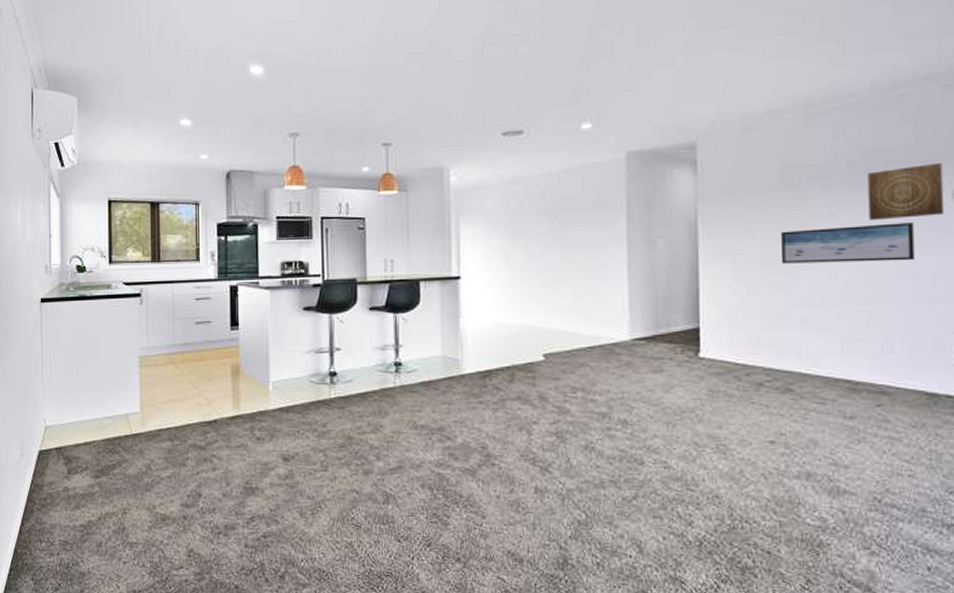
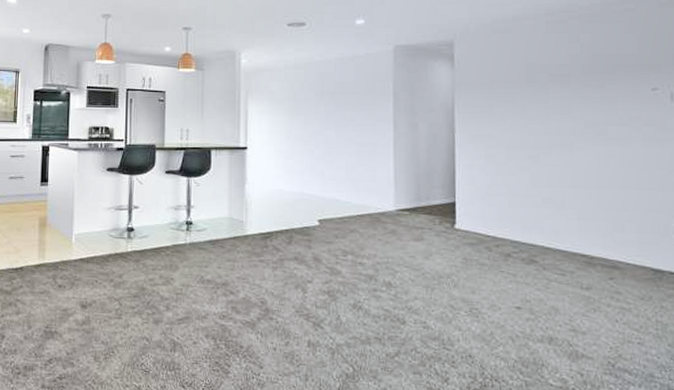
wall art: present [780,223,915,264] -> none [525,118,641,152]
wall art: present [867,162,945,221] -> none [599,68,665,116]

